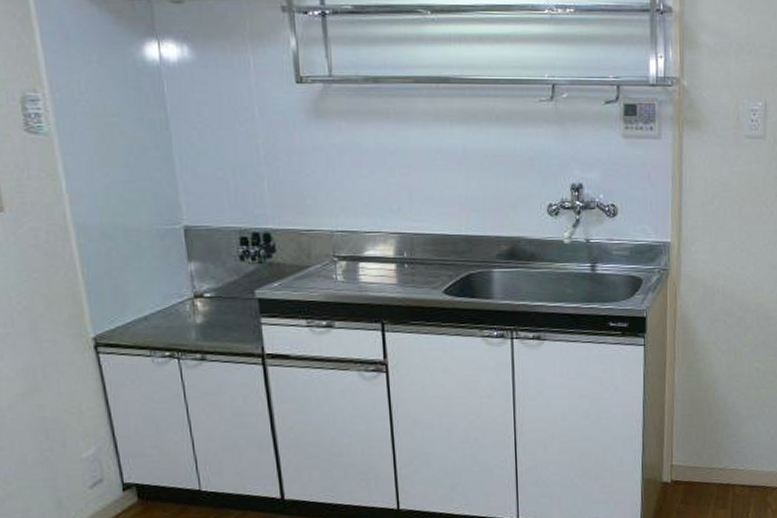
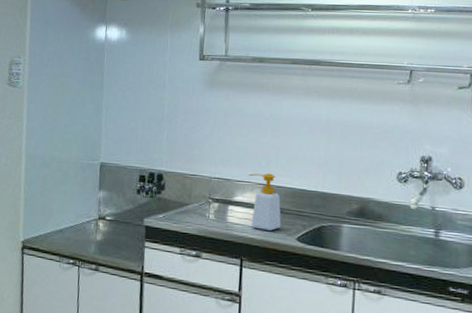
soap bottle: none [378,219,423,286] -> present [248,173,281,231]

